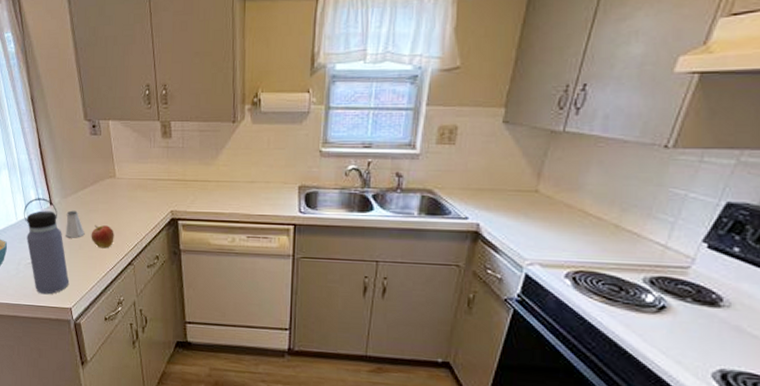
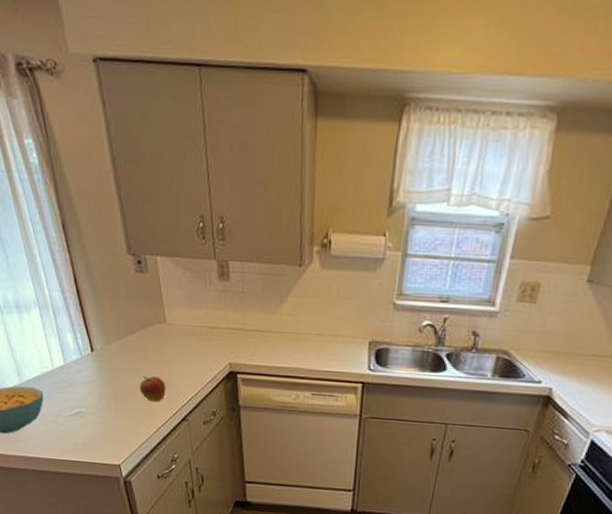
water bottle: present [23,198,69,295] -> none [60,343,116,450]
saltshaker: present [66,210,85,238] -> none [110,358,133,390]

